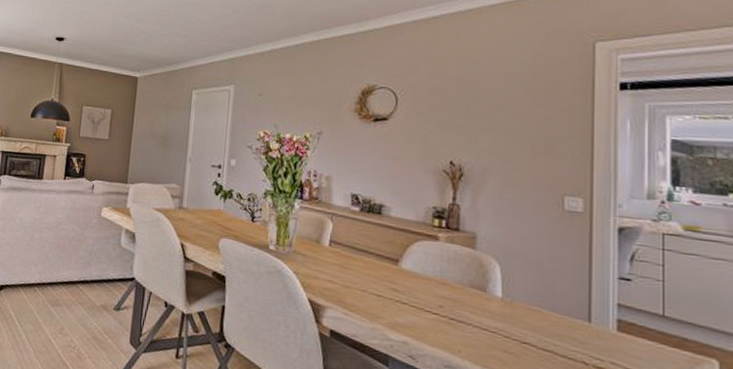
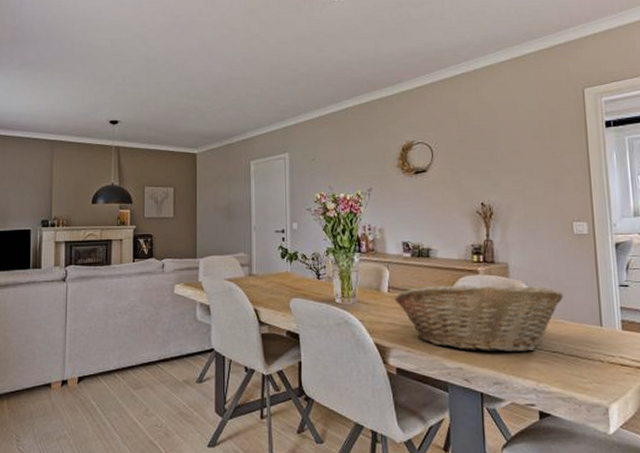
fruit basket: none [335,245,543,338] -> present [394,285,564,353]

